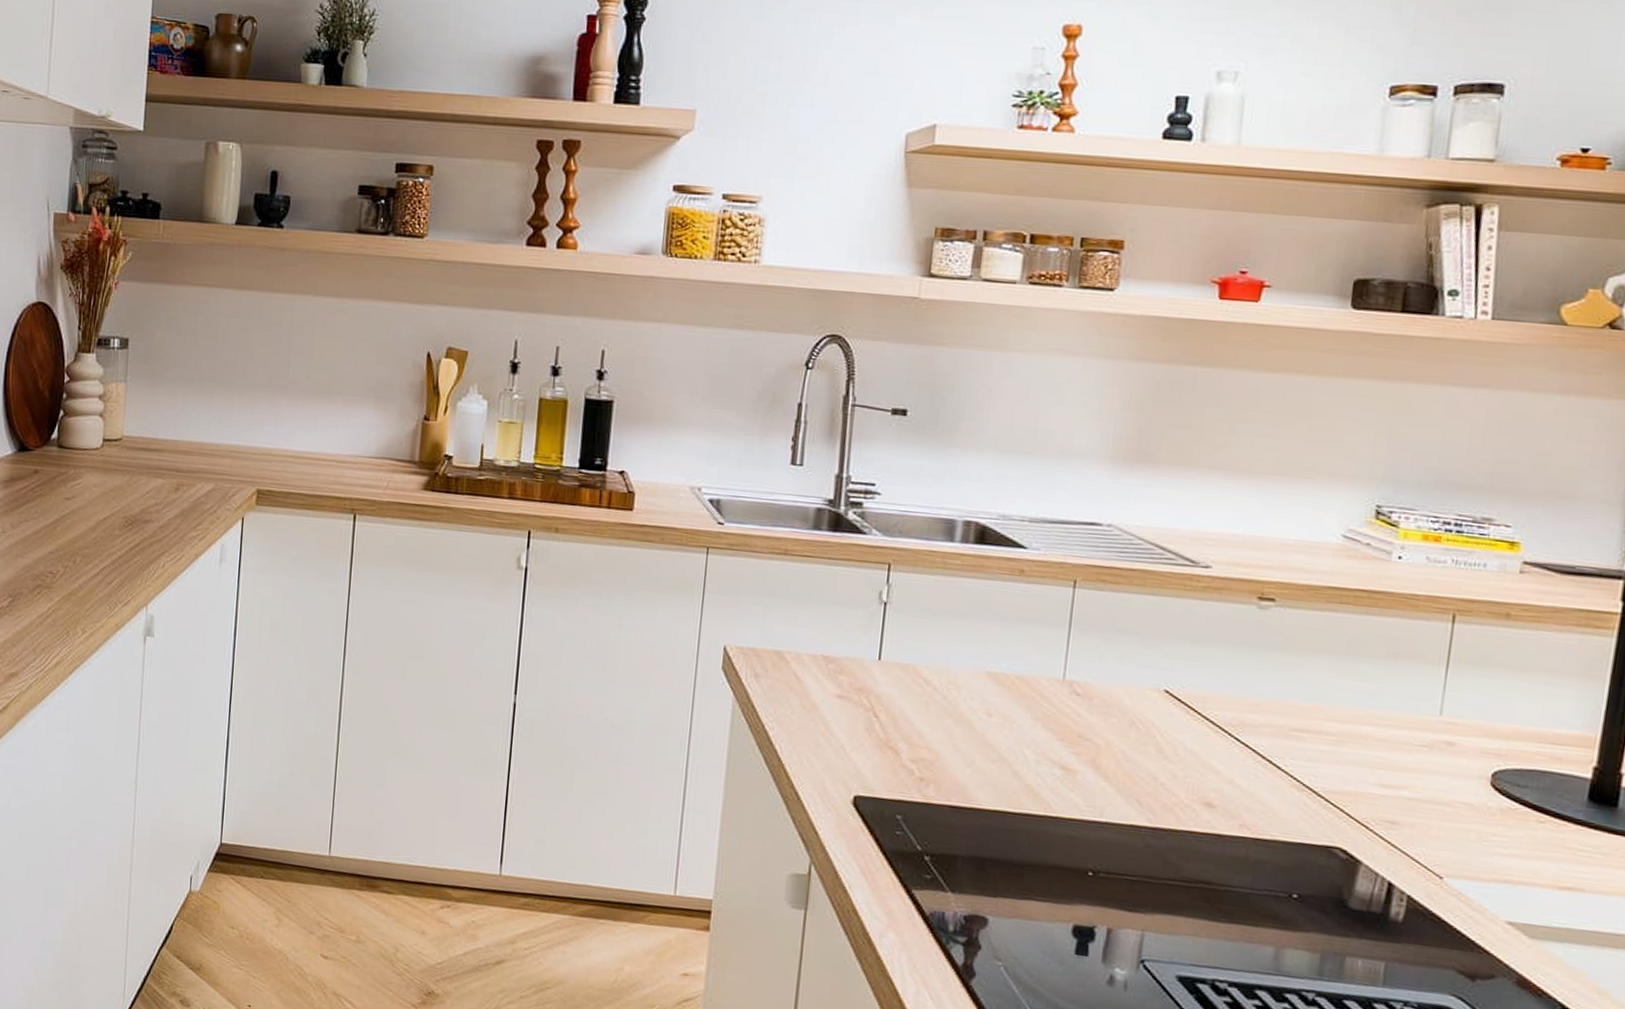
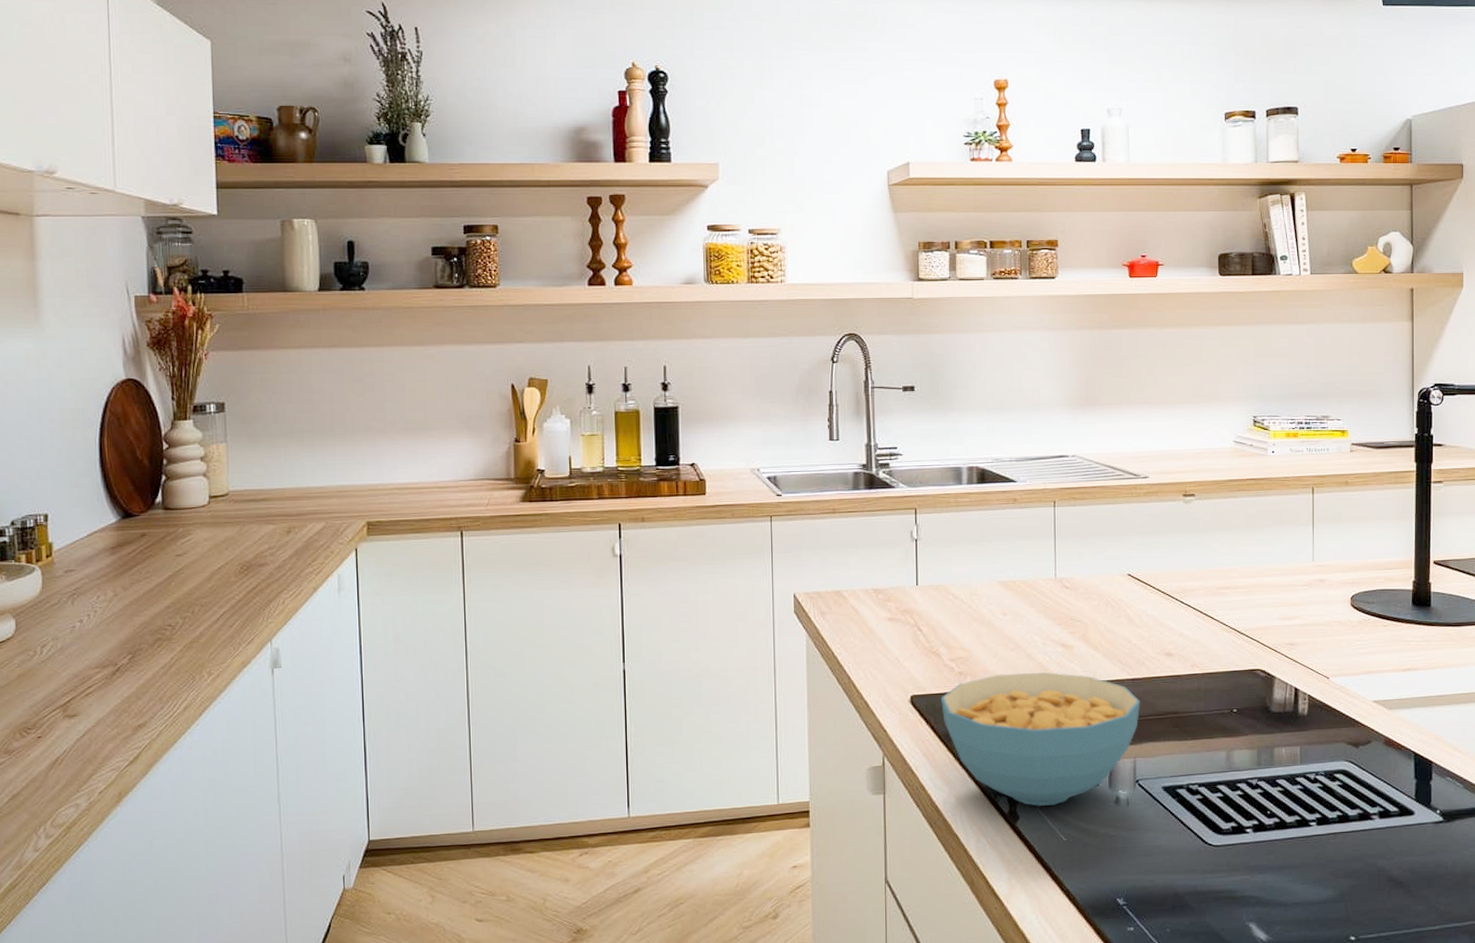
cereal bowl: none [892,789,1161,969] -> present [941,672,1141,806]

